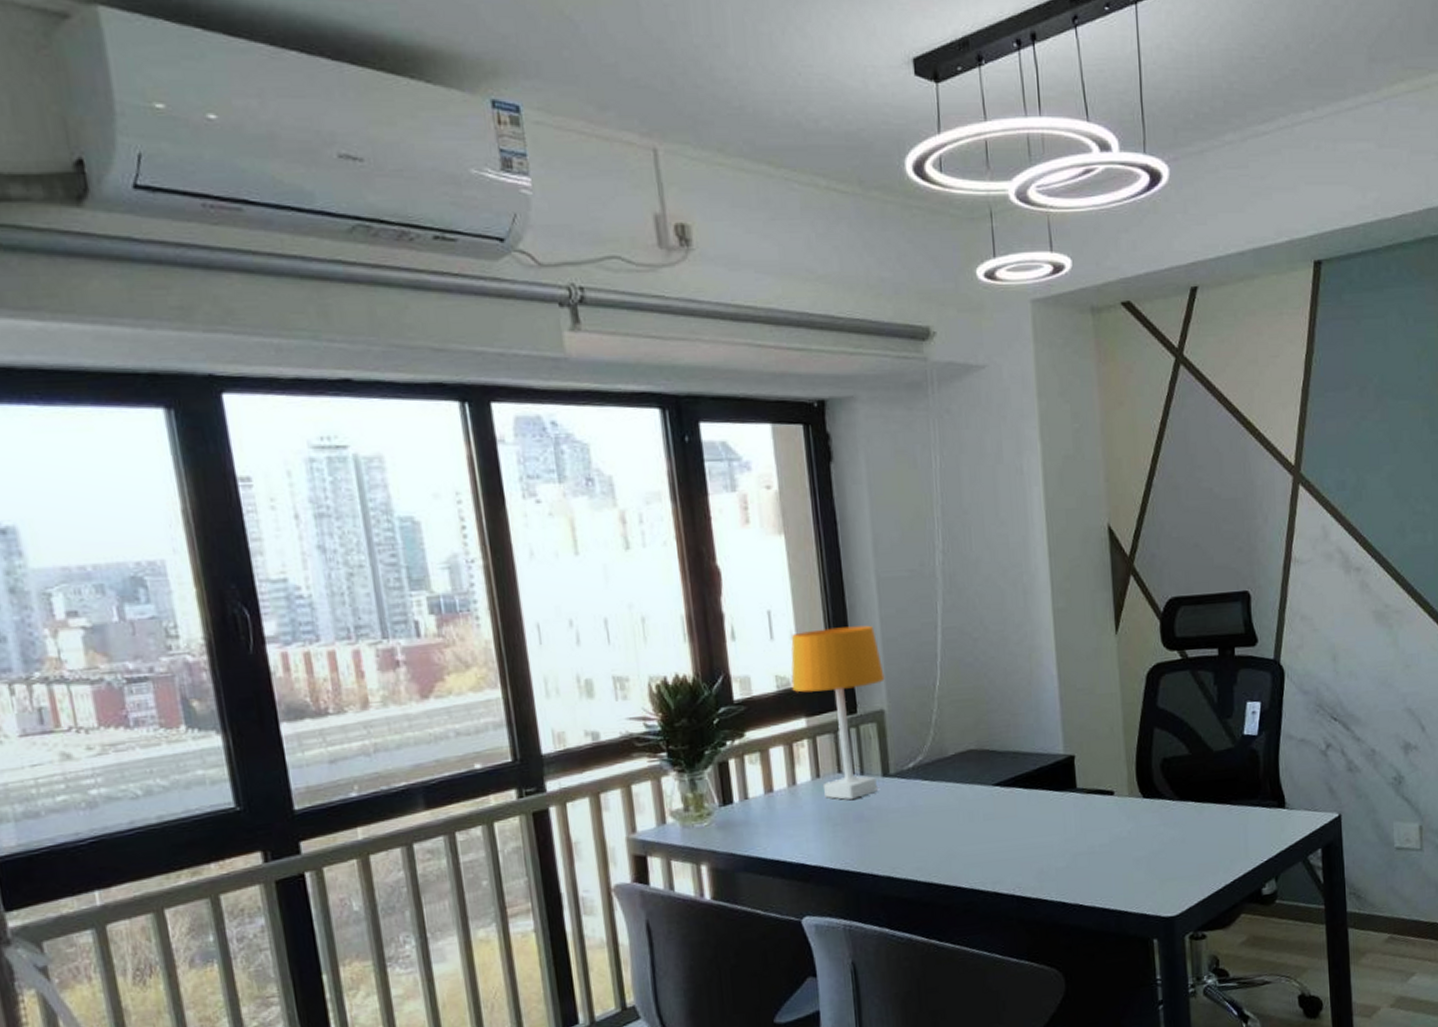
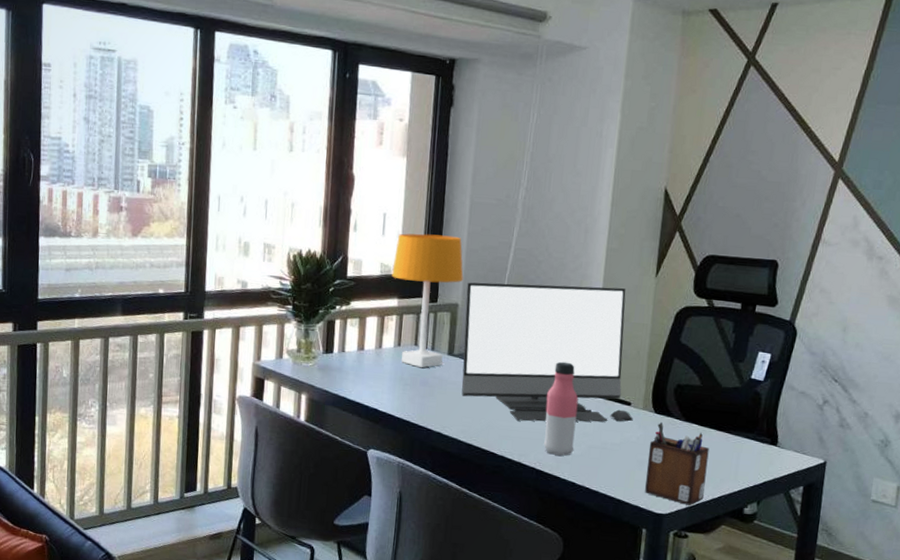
monitor: none [891,655,1120,841] -> present [461,282,633,422]
water bottle: none [1013,756,1058,874] -> present [543,361,579,457]
desk organizer: none [1143,806,1215,900] -> present [645,421,709,505]

